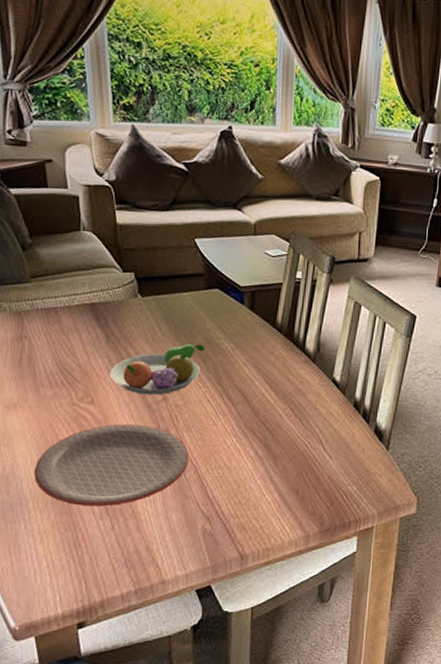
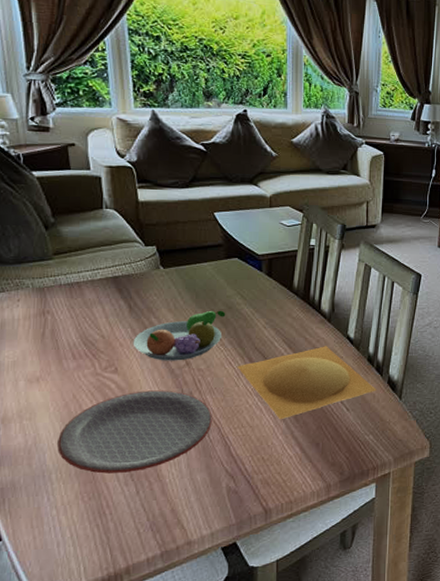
plate: none [215,388,362,463] -> present [237,346,377,419]

